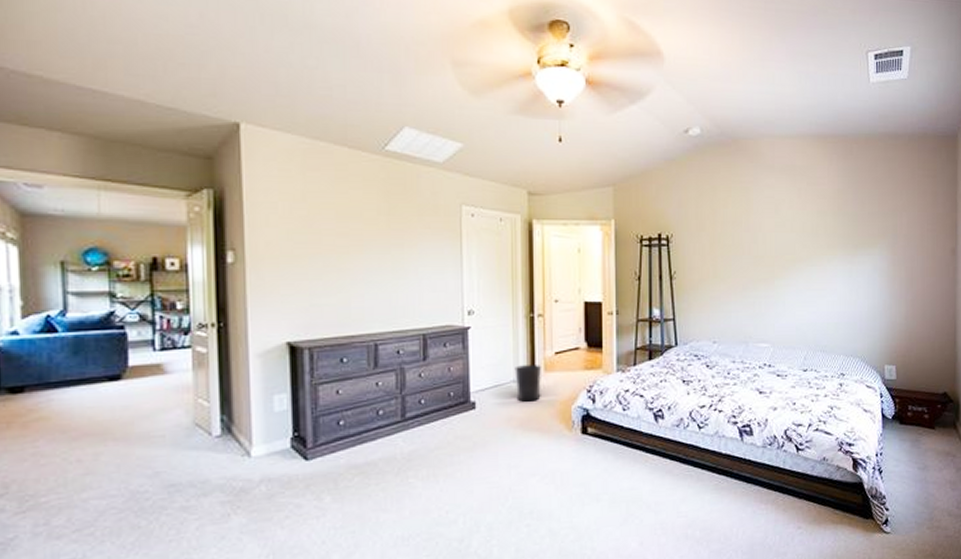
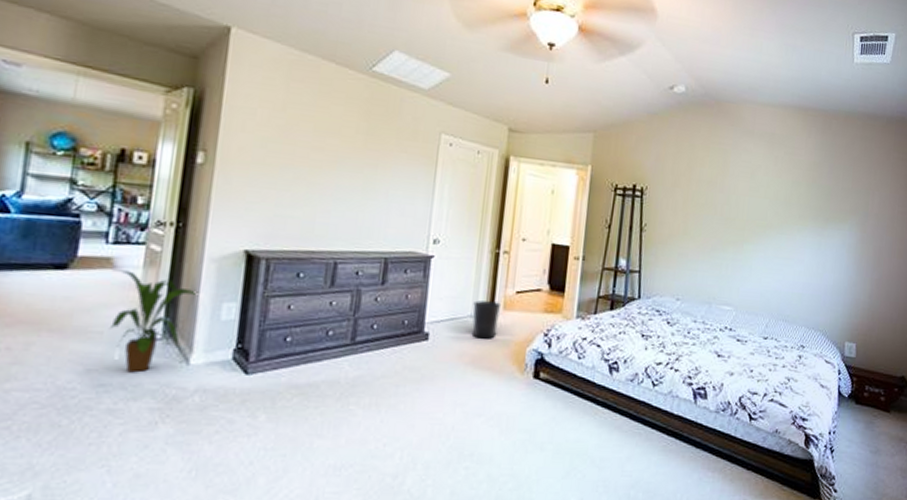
house plant: none [164,374,248,471] -> present [110,269,198,373]

